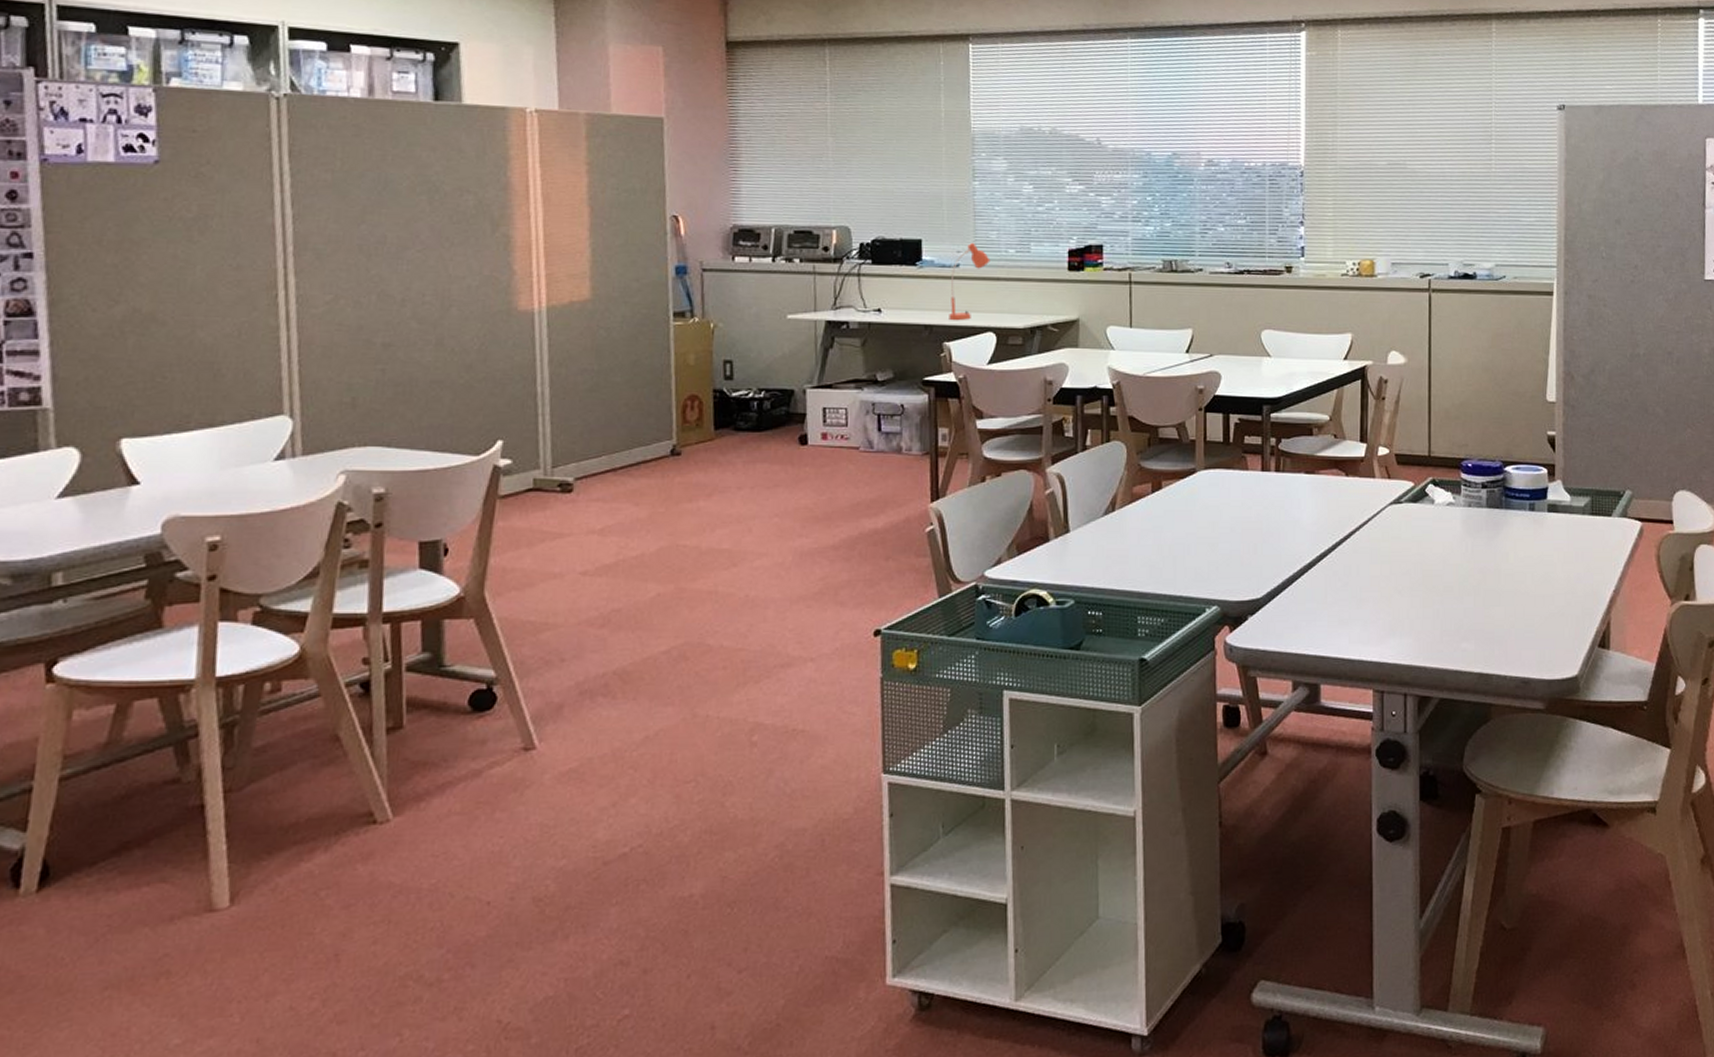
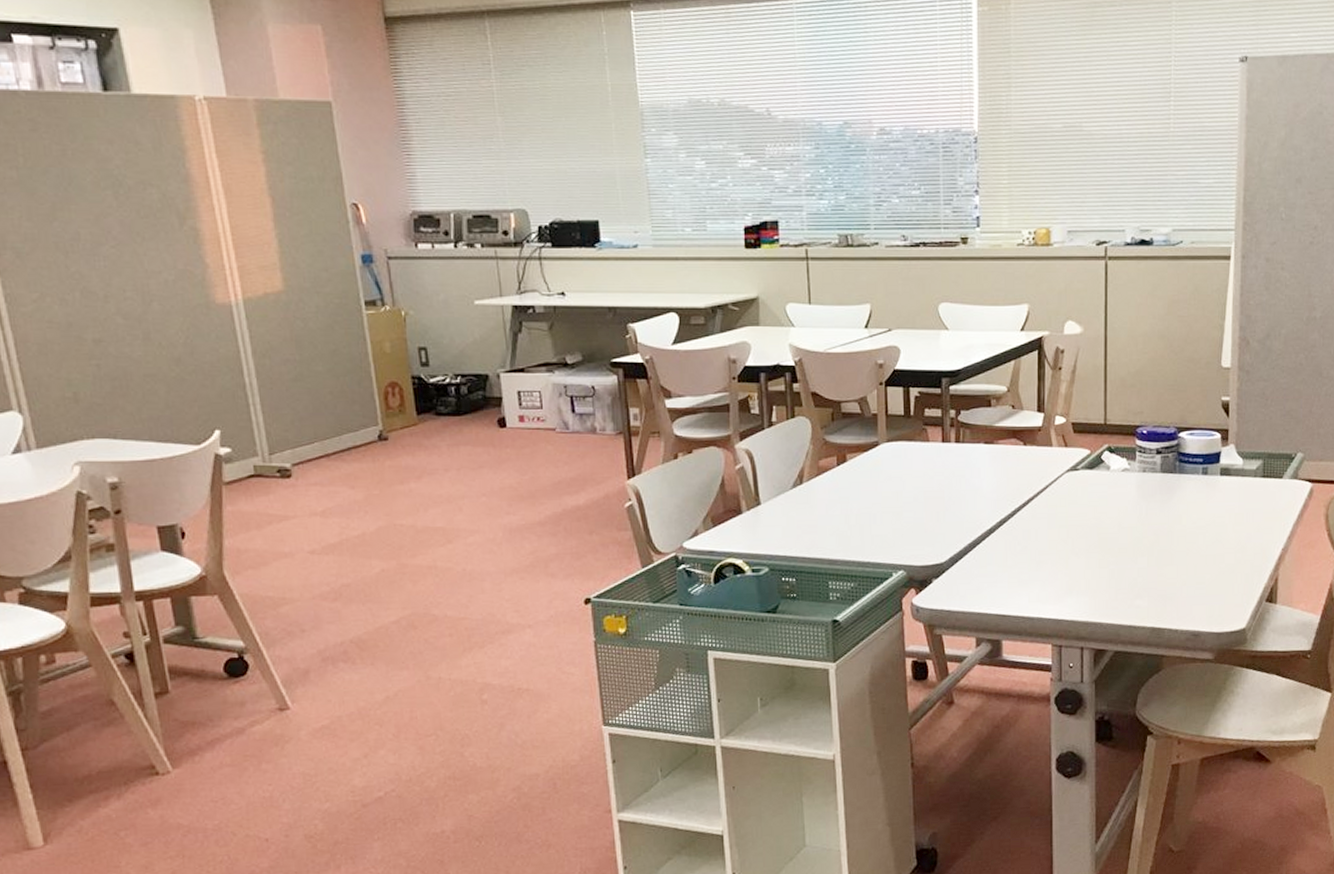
desk lamp: present [949,242,990,321] -> none [631,221,668,302]

